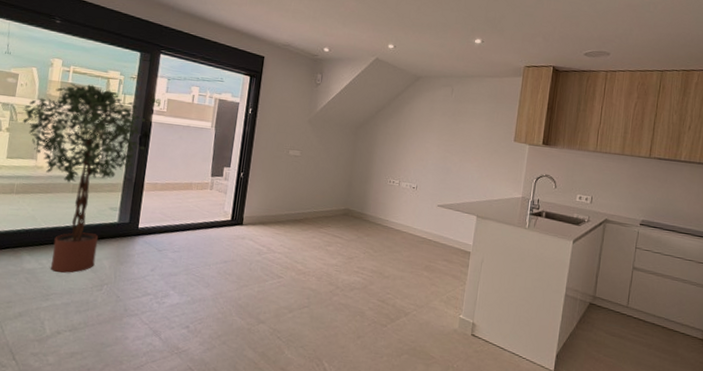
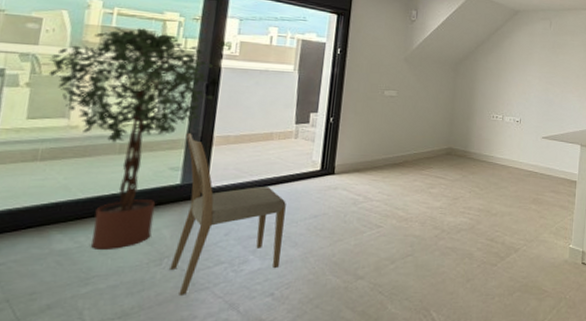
dining chair: none [108,178,202,318] -> present [170,133,286,295]

